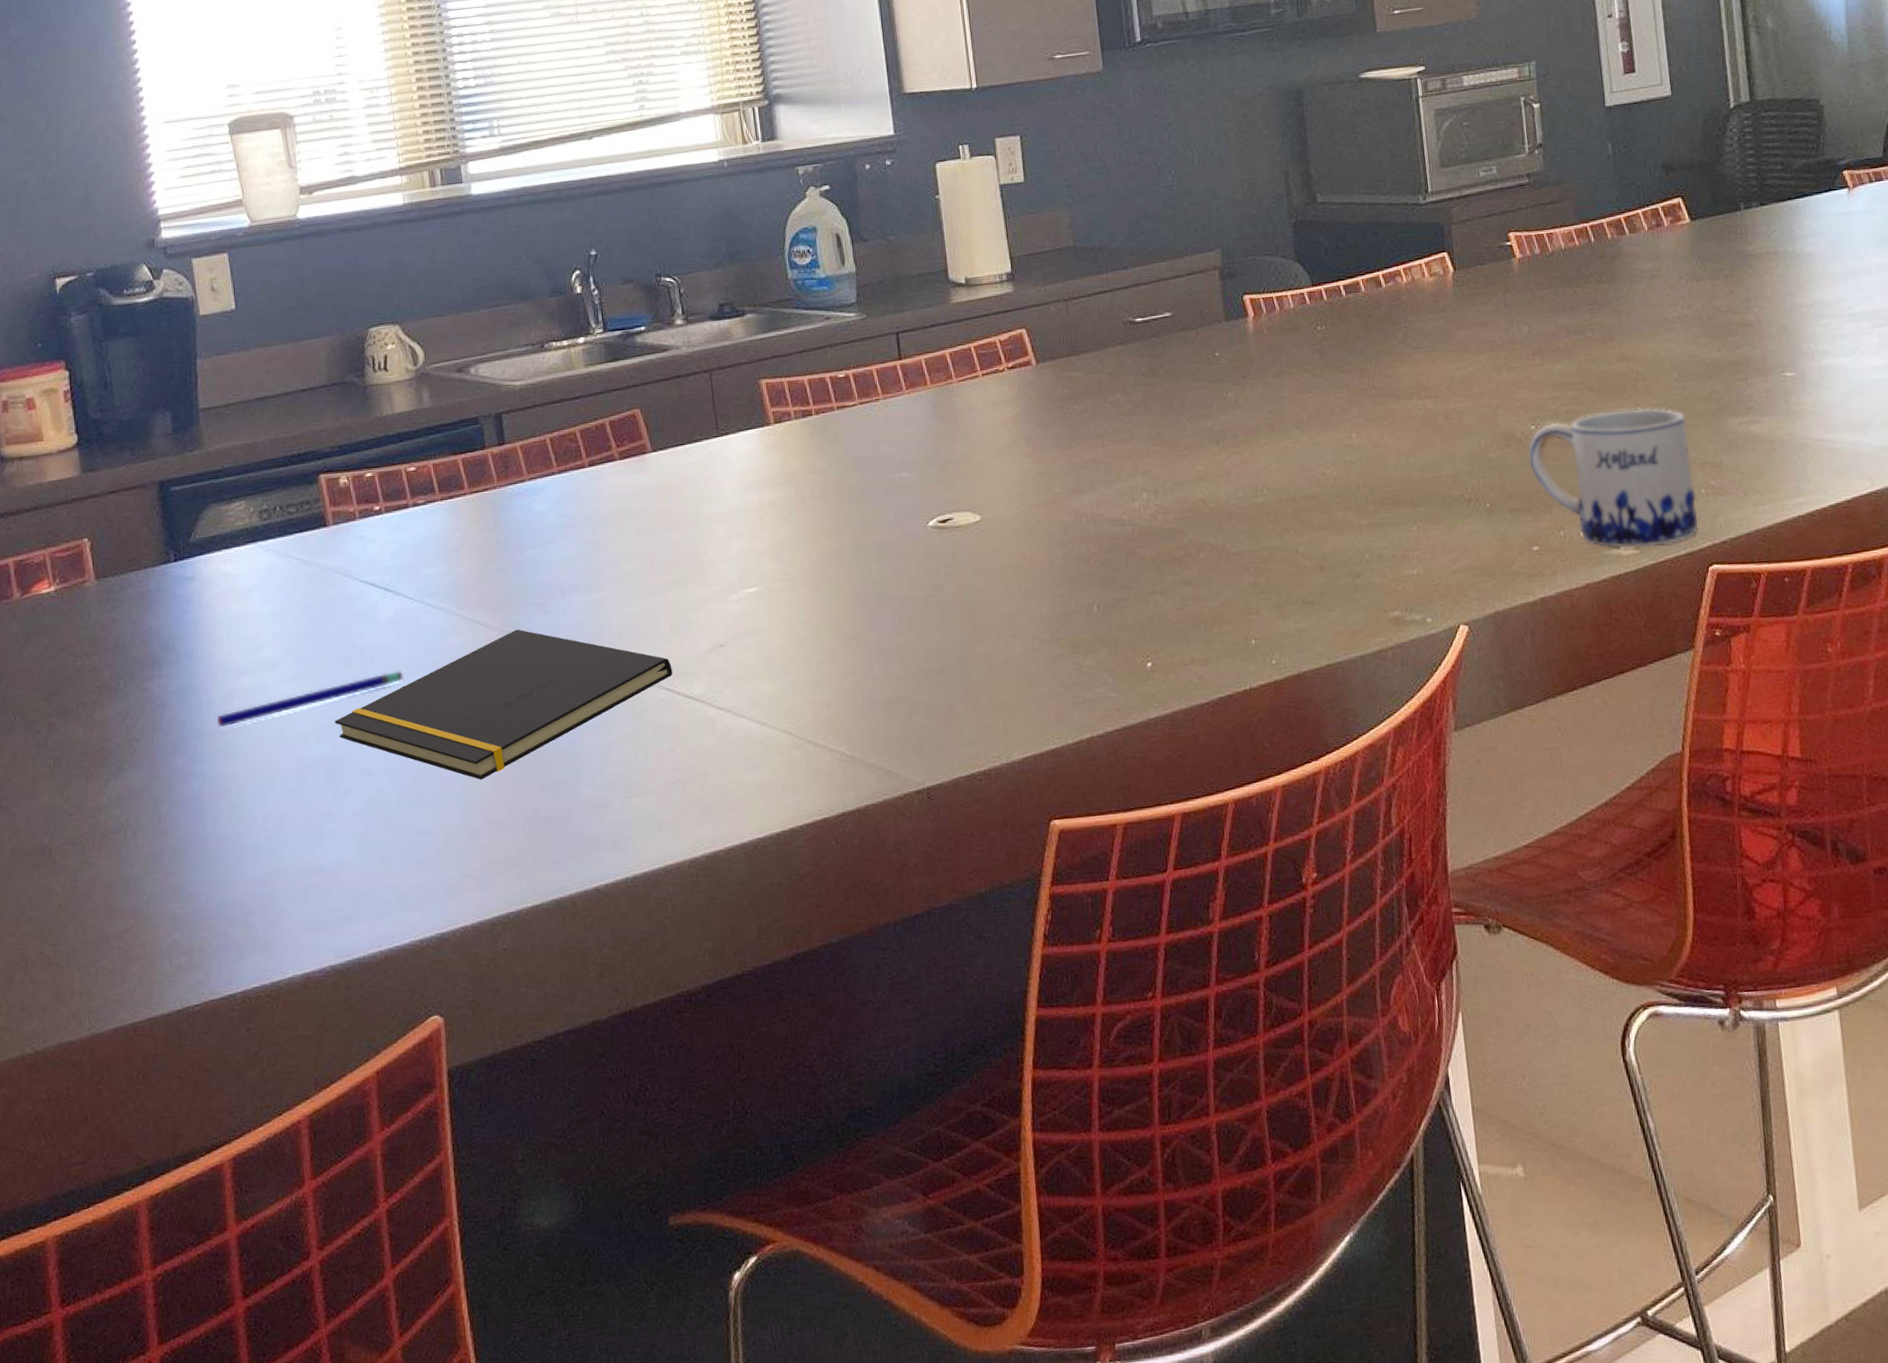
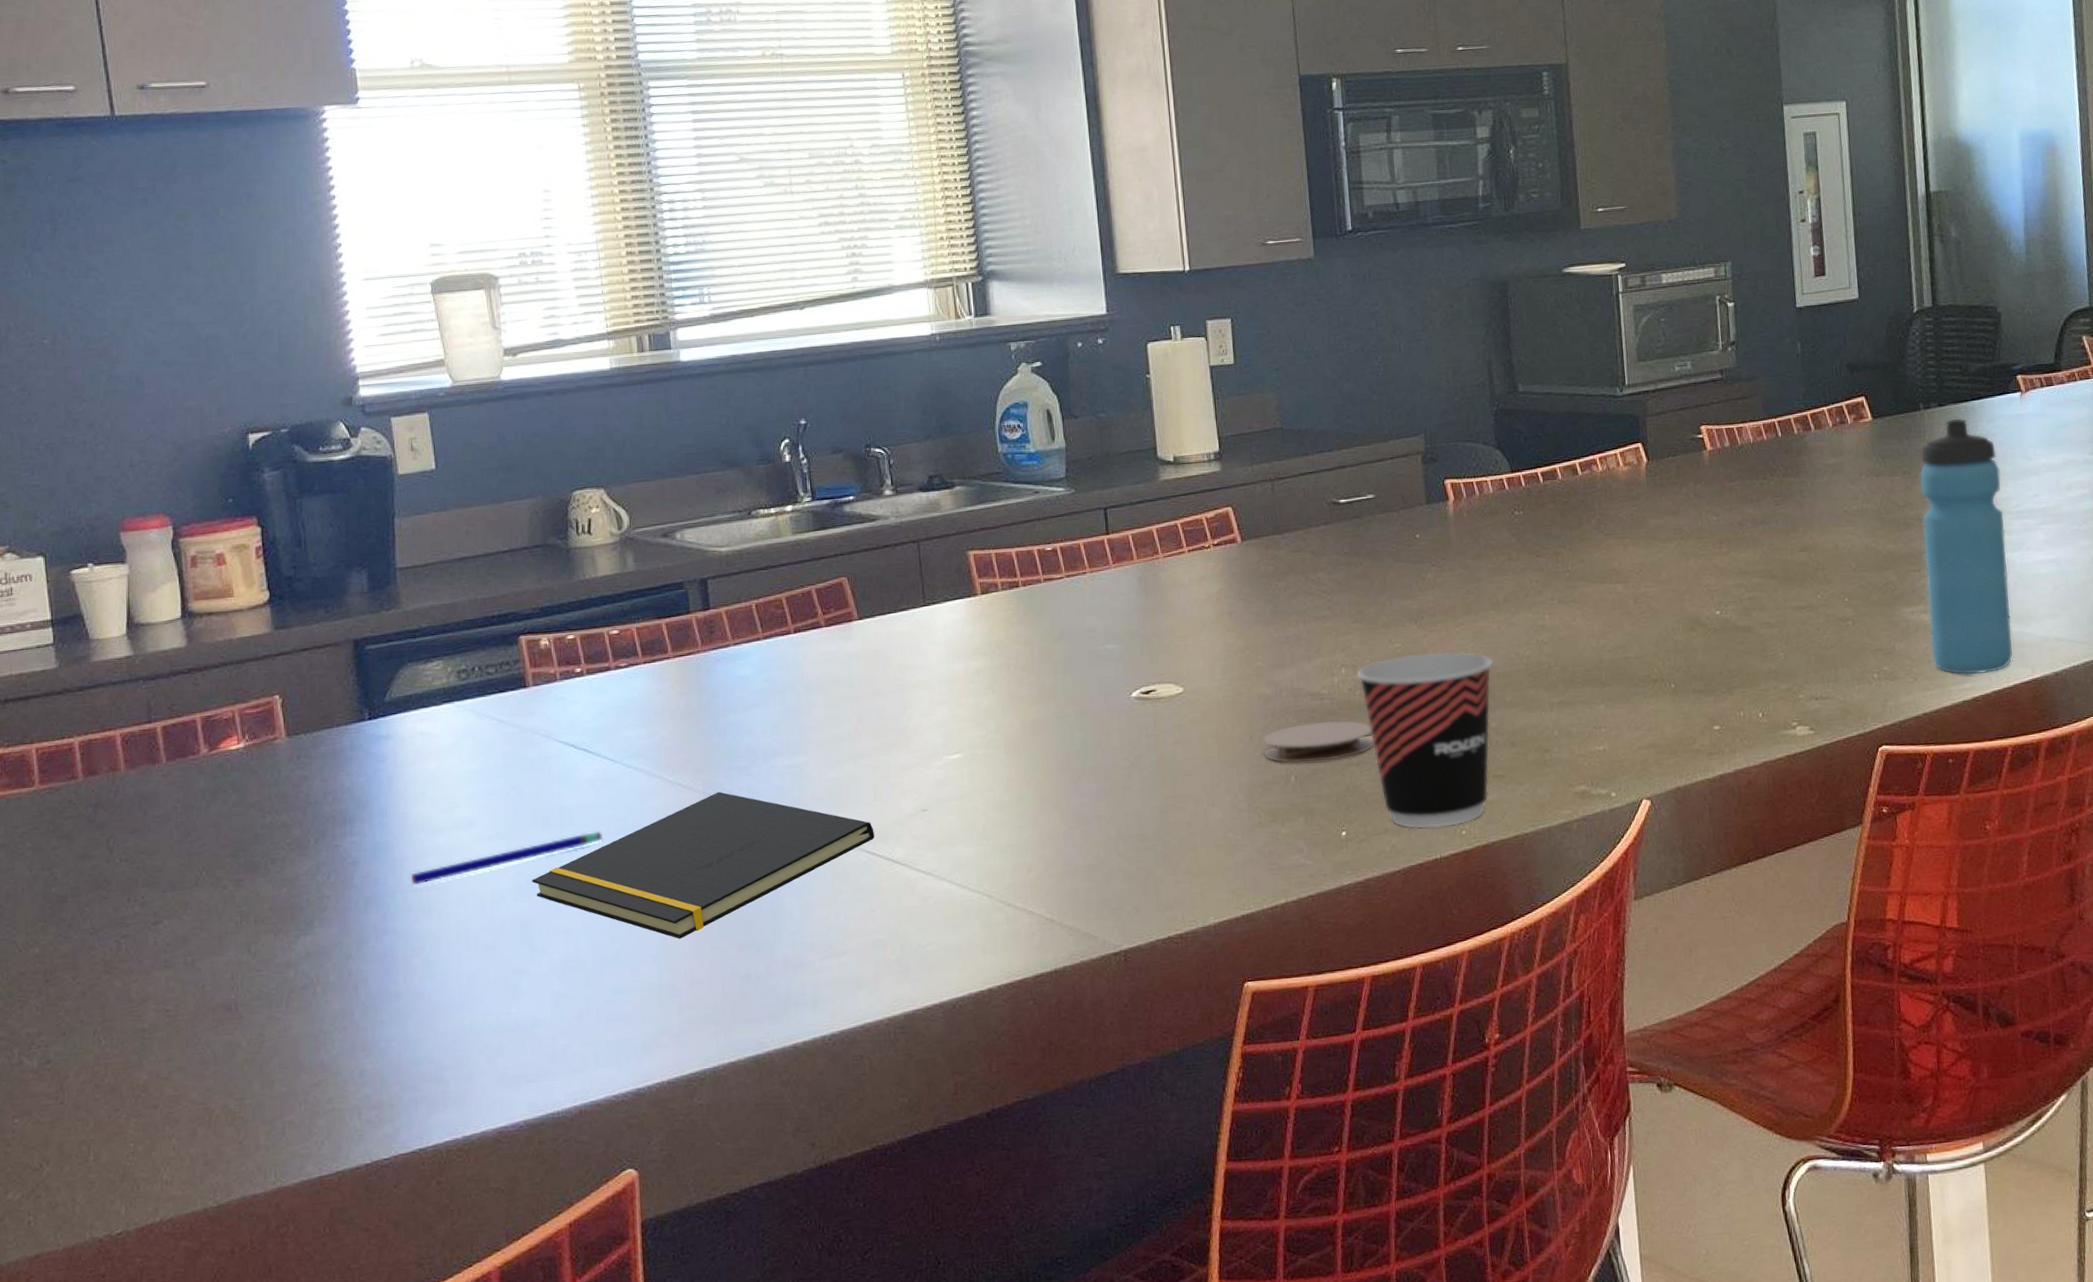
coaster: none [1063,546,1179,593] -> present [1263,720,1375,764]
cup: none [1157,473,1300,659] -> present [1356,652,1494,829]
mug: present [1528,408,1699,548] -> none [1712,596,1871,729]
water bottle: none [1742,217,1851,489] -> present [1919,418,2014,675]

